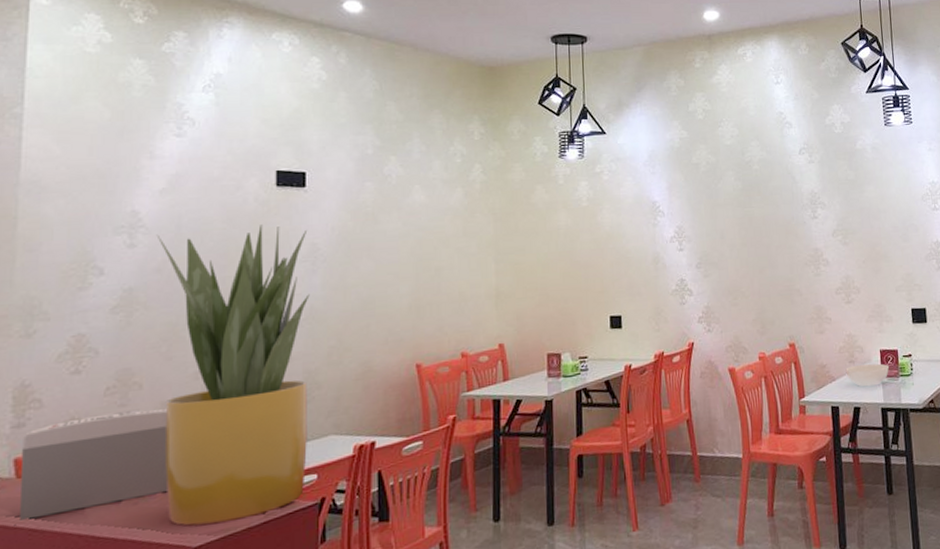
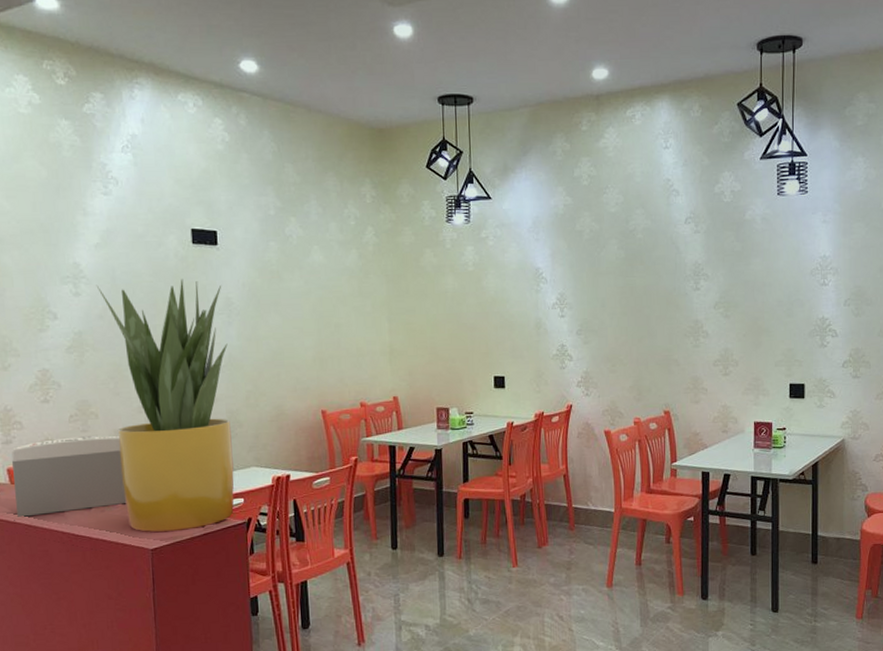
bowl: present [845,363,889,387] -> none [718,434,762,456]

